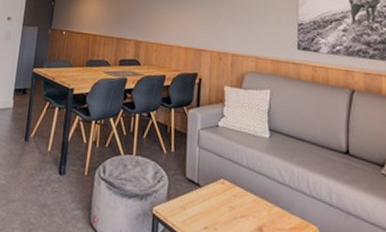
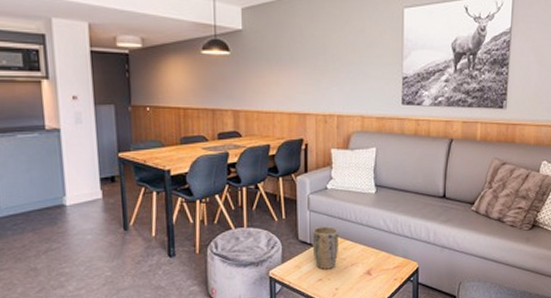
plant pot: none [199,166,228,217] -> present [312,226,338,270]

